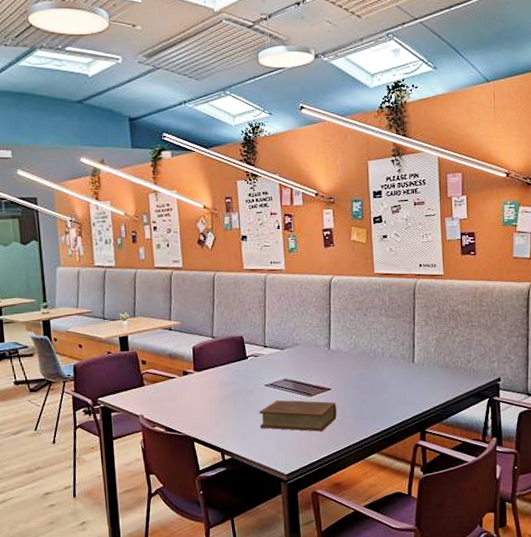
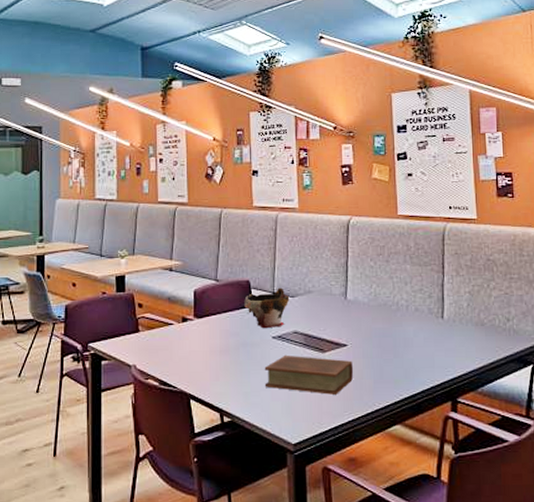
bowl: none [239,341,280,378] -> present [244,288,290,329]

